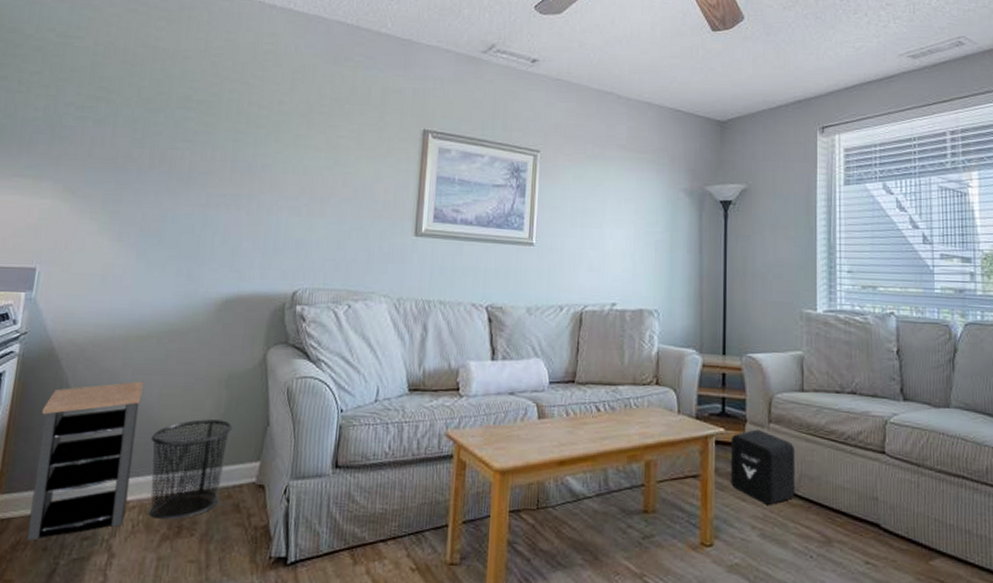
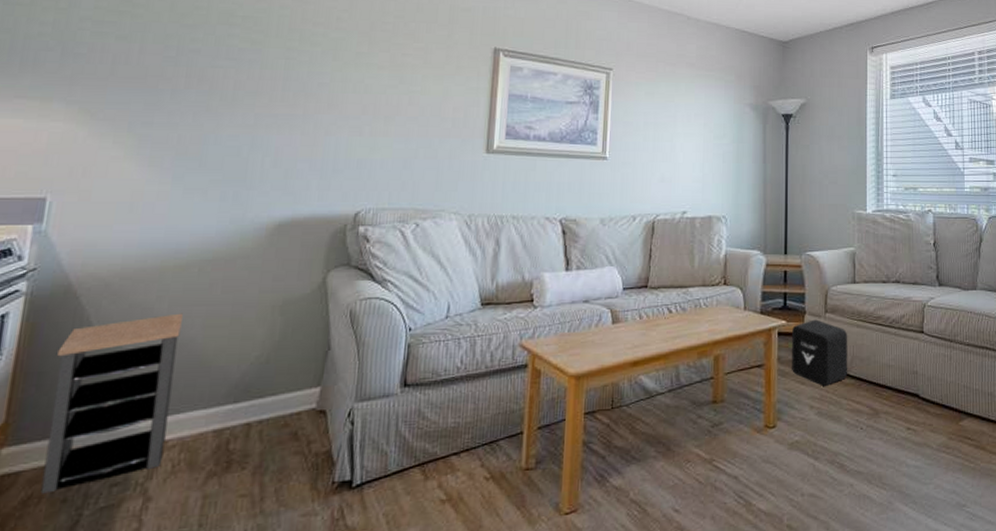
waste bin: present [148,419,233,520] -> none [191,348,289,456]

